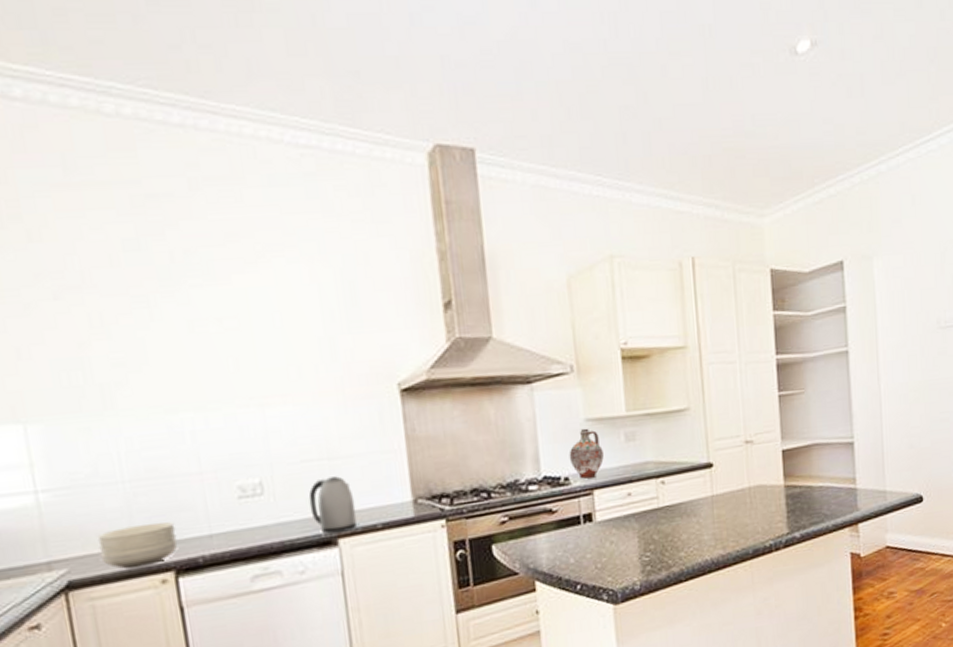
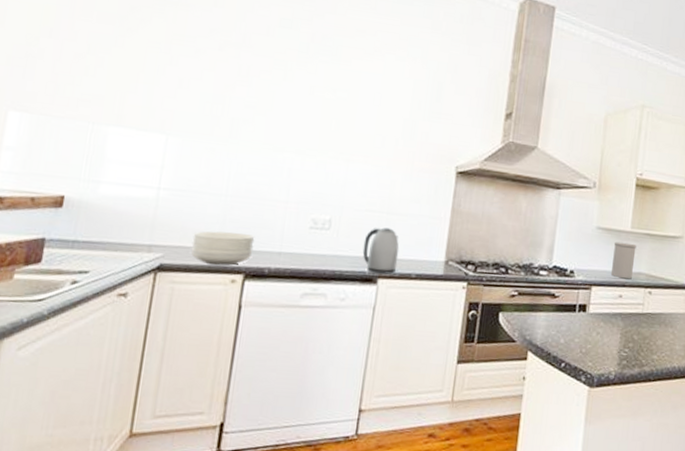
ceramic jug: present [569,428,604,479] -> none [577,234,606,276]
canister: none [610,429,638,474] -> present [610,241,637,279]

